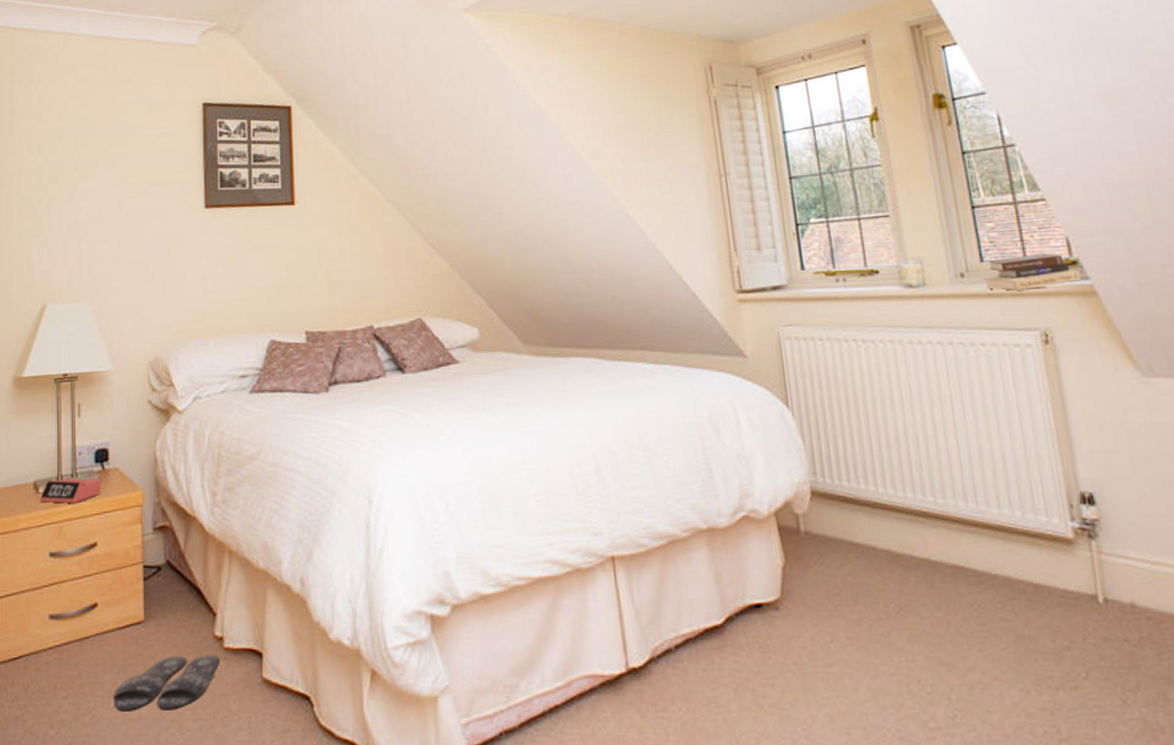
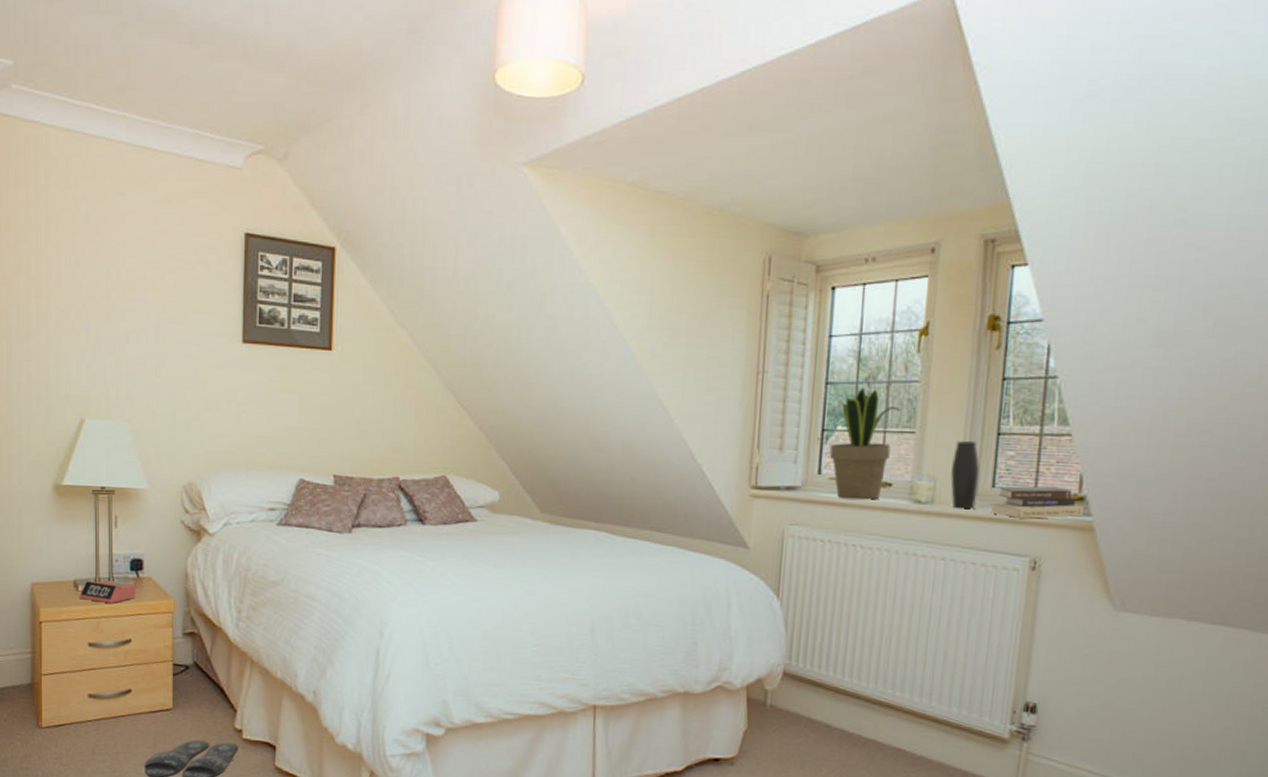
potted plant: none [807,178,870,294] -> present [829,387,900,501]
vase: none [932,216,969,290] -> present [950,440,980,511]

